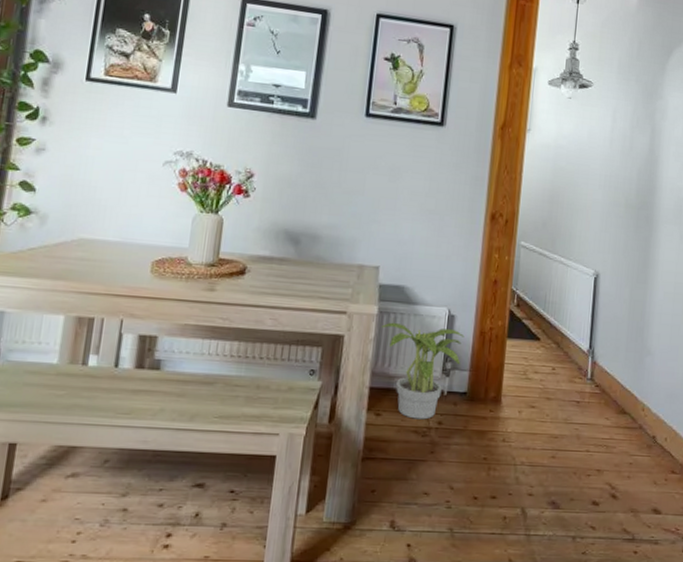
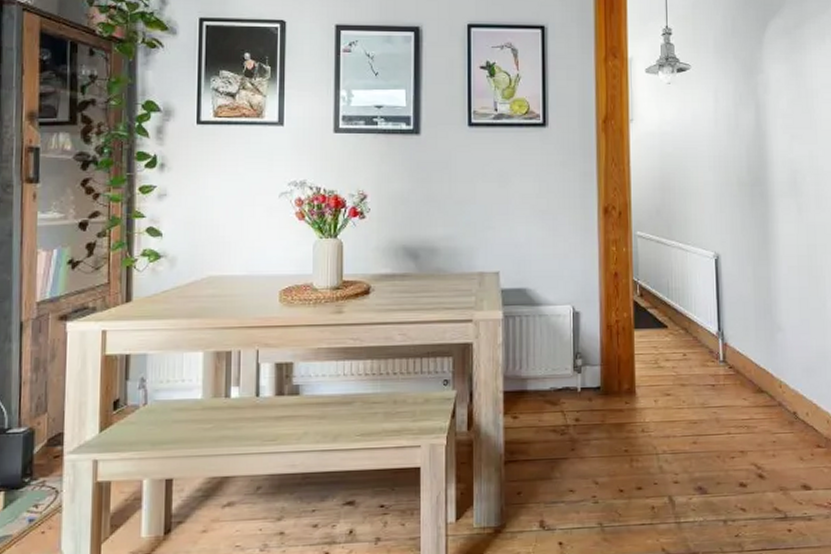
potted plant: present [382,322,465,420] -> none [509,325,592,418]

